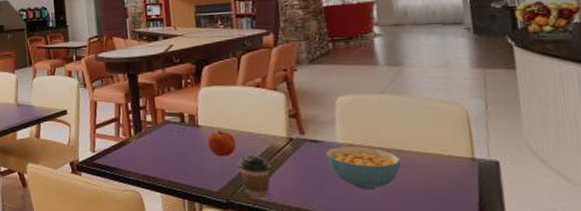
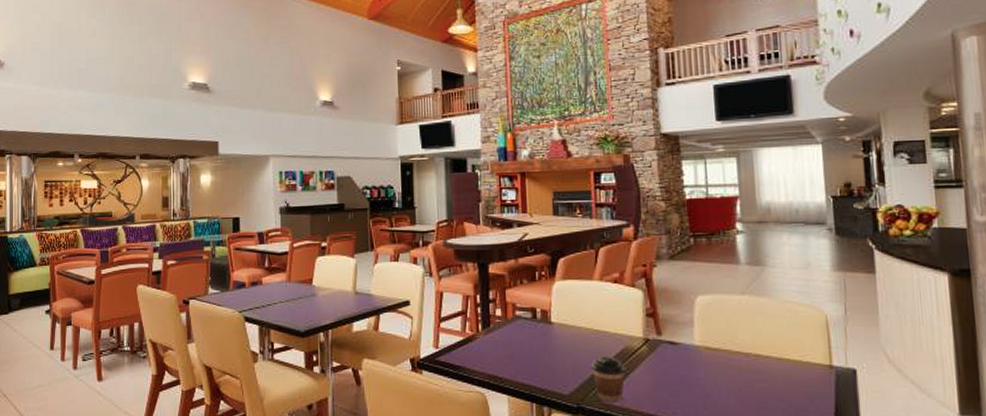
apple: present [207,130,236,157] -> none [559,328,590,357]
cereal bowl: present [325,146,401,189] -> none [681,350,759,396]

